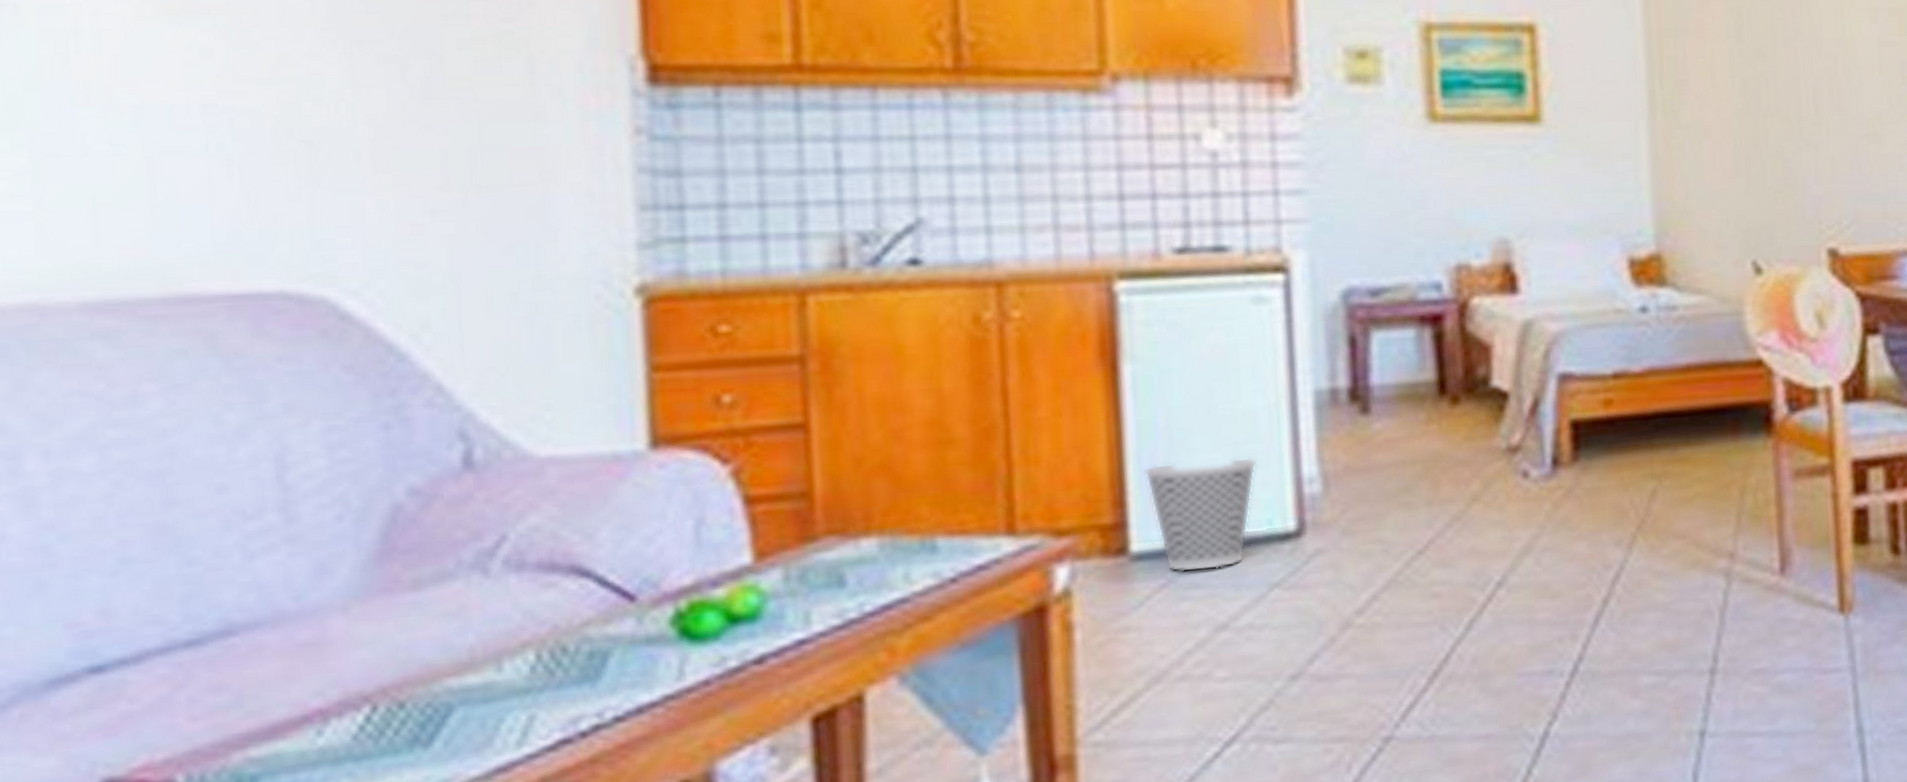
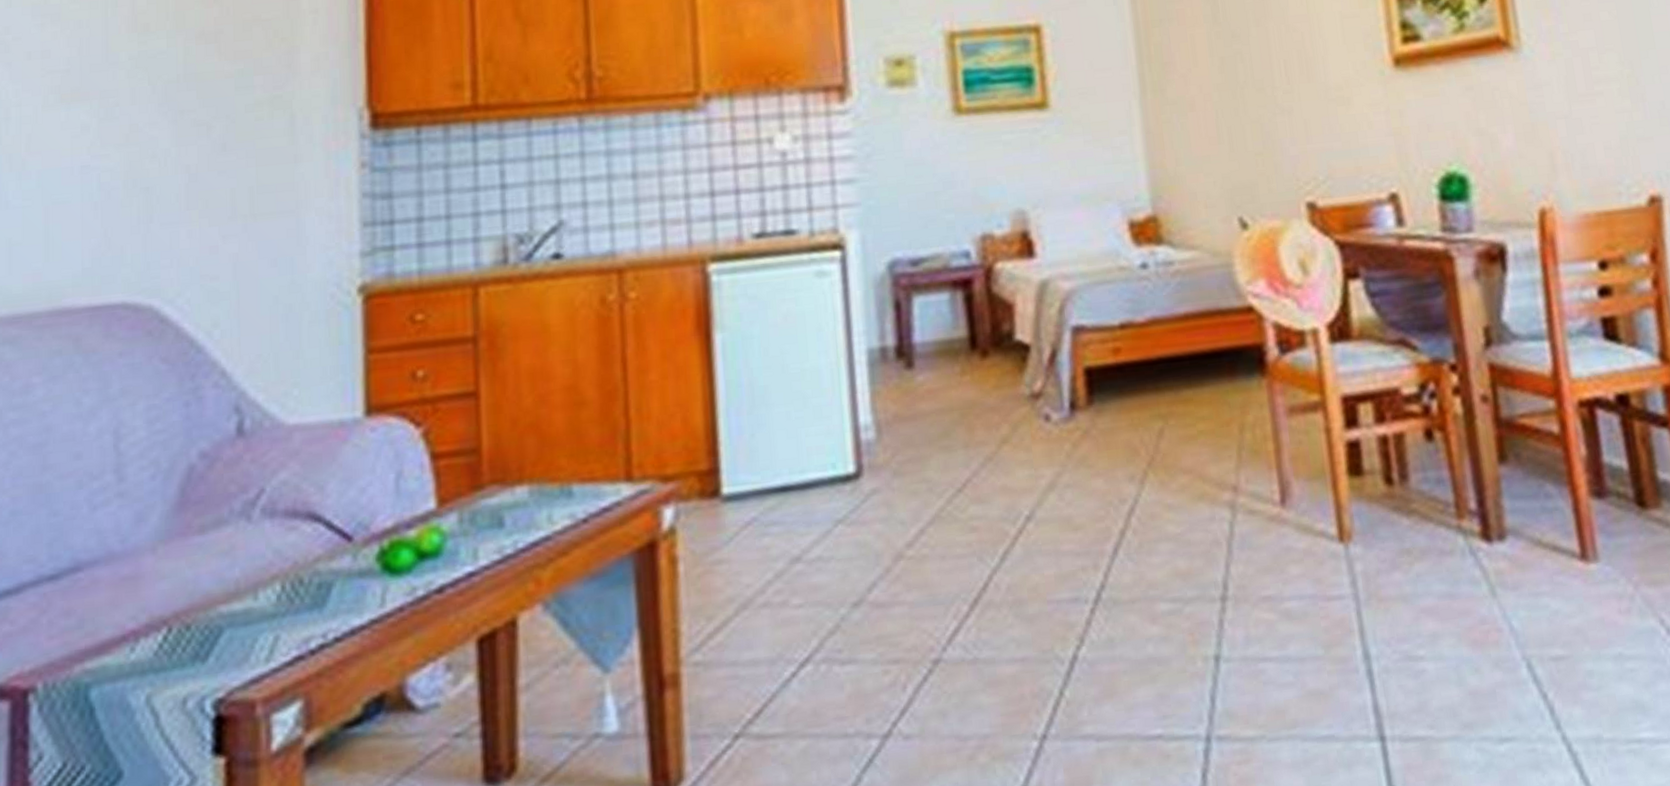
wastebasket: present [1142,457,1258,573] -> none [731,409,823,511]

